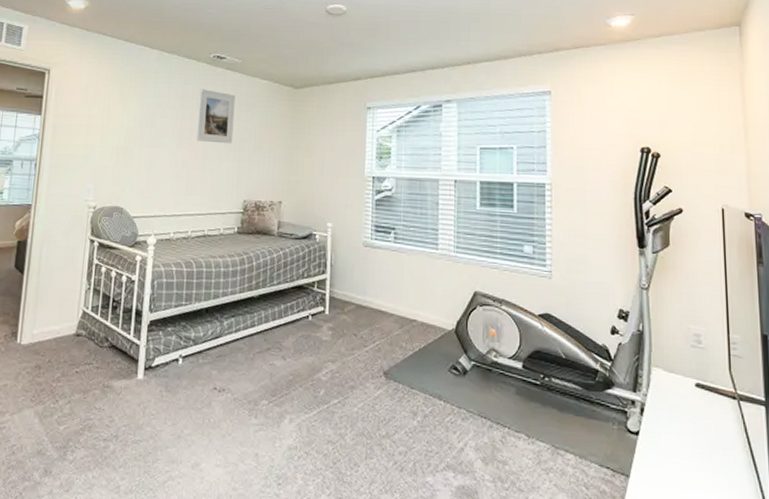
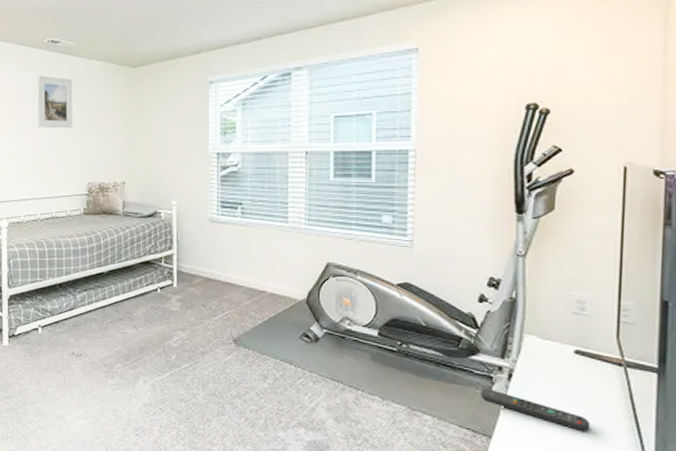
remote control: none [616,424,715,469] -> present [480,388,591,432]

